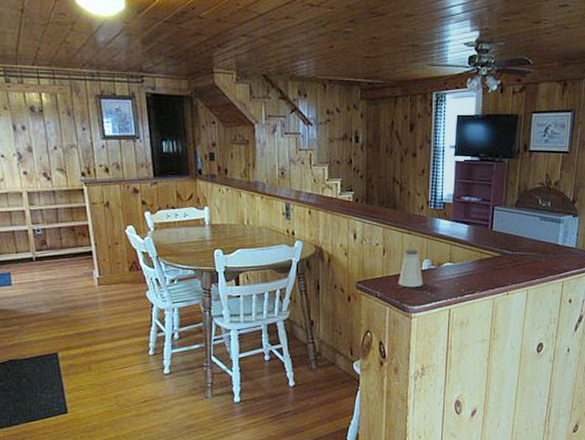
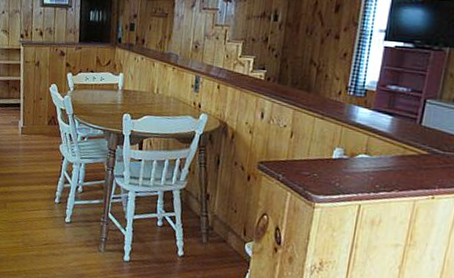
saltshaker: present [398,249,424,288] -> none [303,135,332,176]

